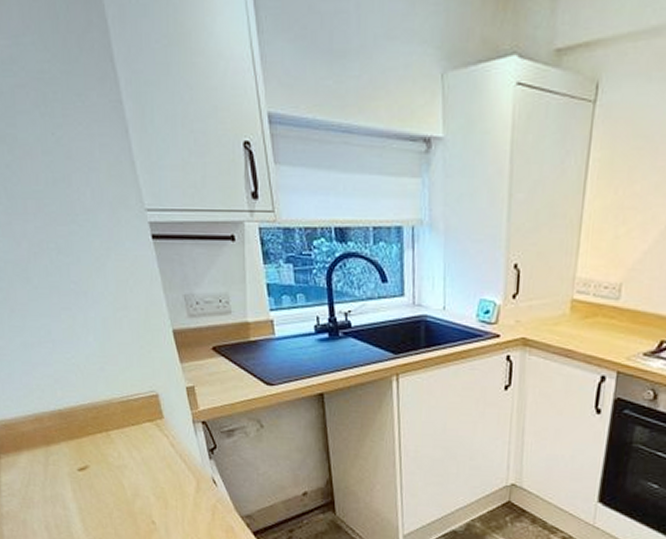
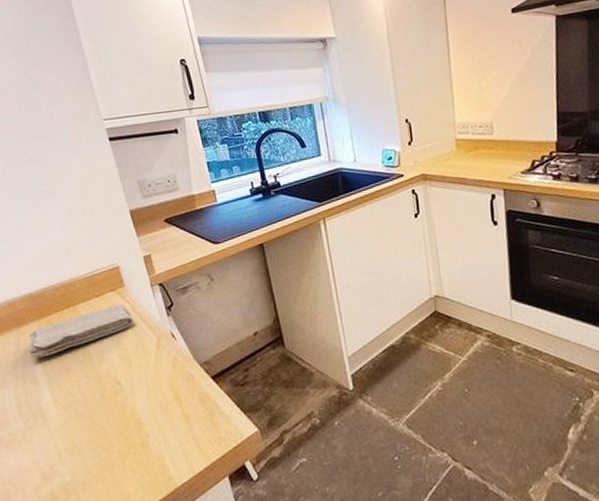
washcloth: none [58,437,172,482] -> present [28,304,134,358]

